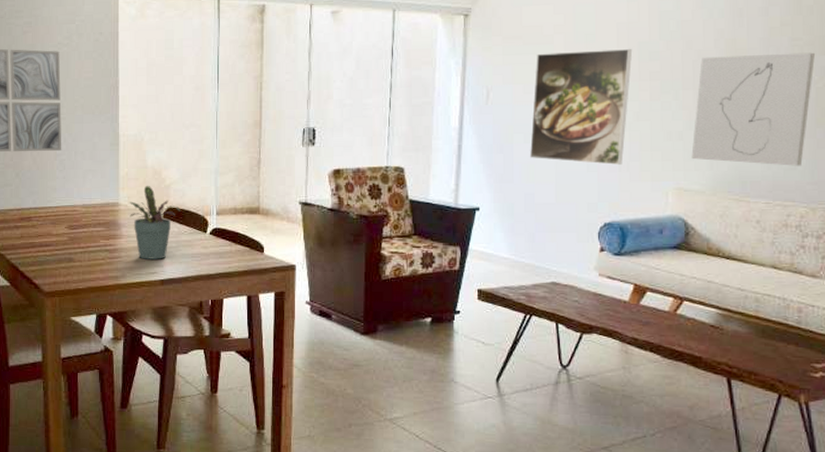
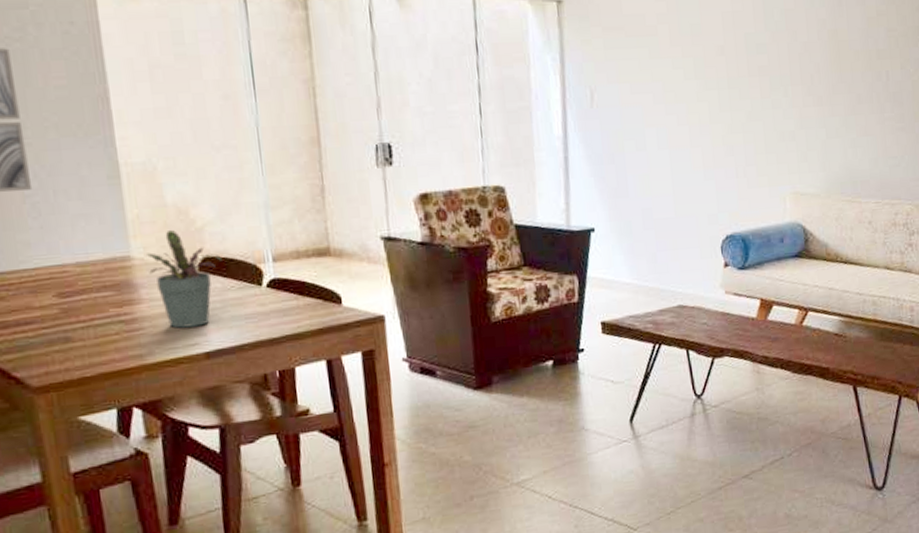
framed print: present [530,48,633,165] -> none [641,40,740,171]
wall art: present [691,52,815,166] -> none [804,44,909,163]

